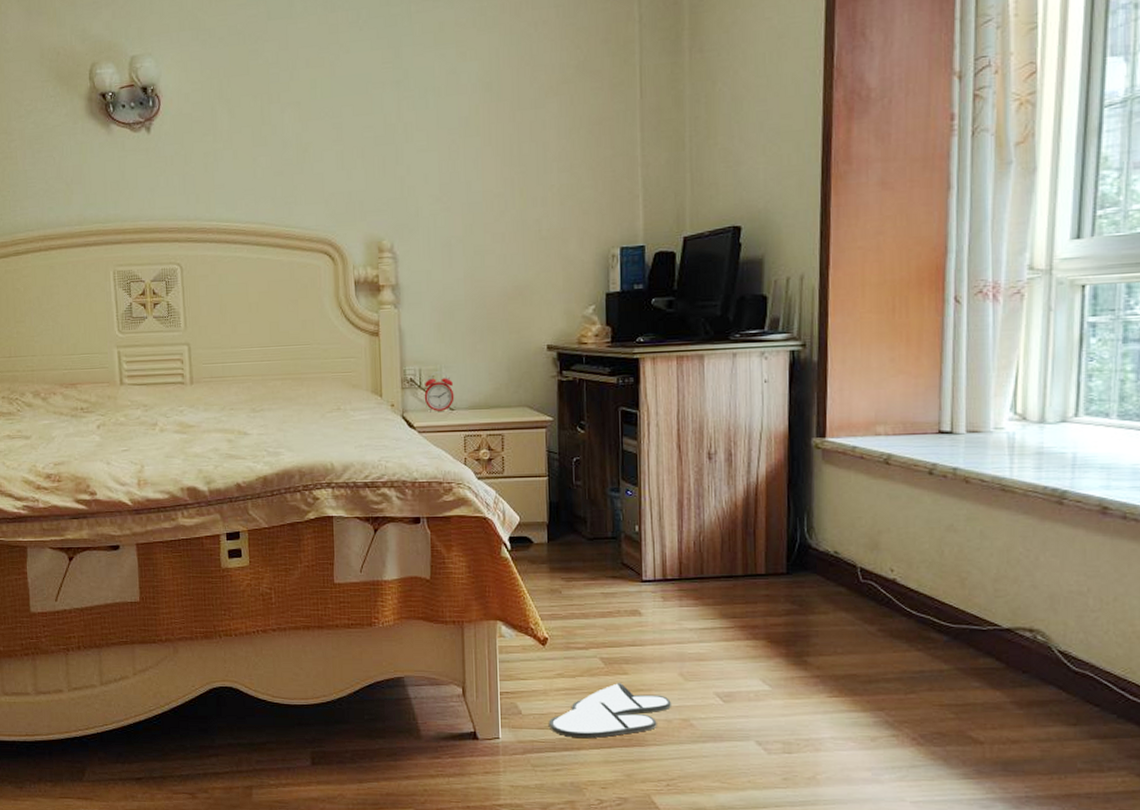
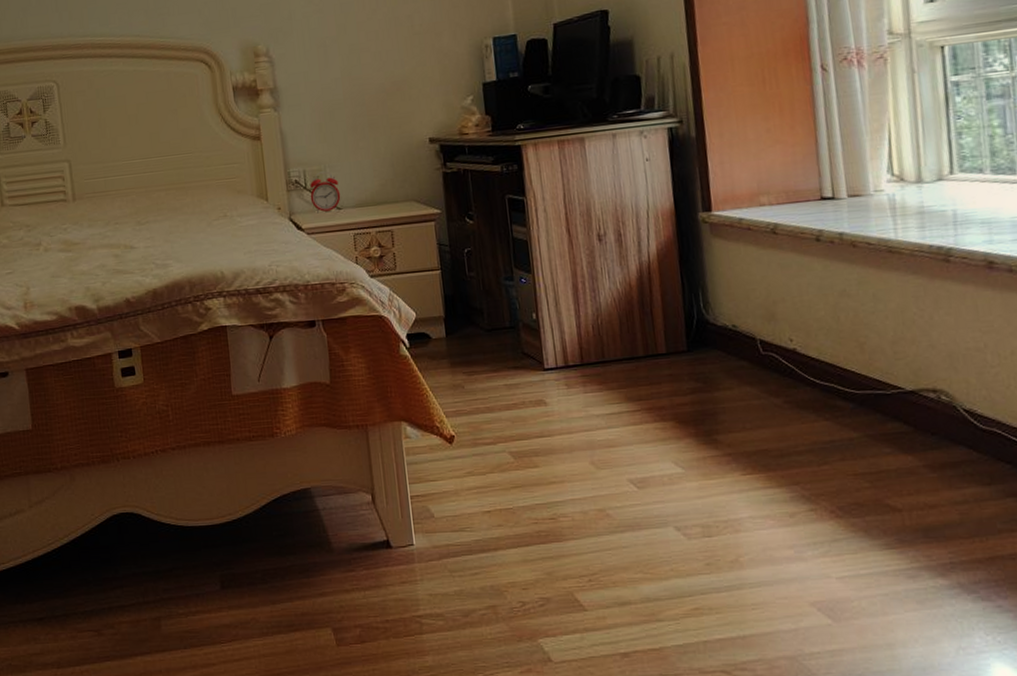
slippers: present [548,682,672,738] -> none [462,475,587,538]

